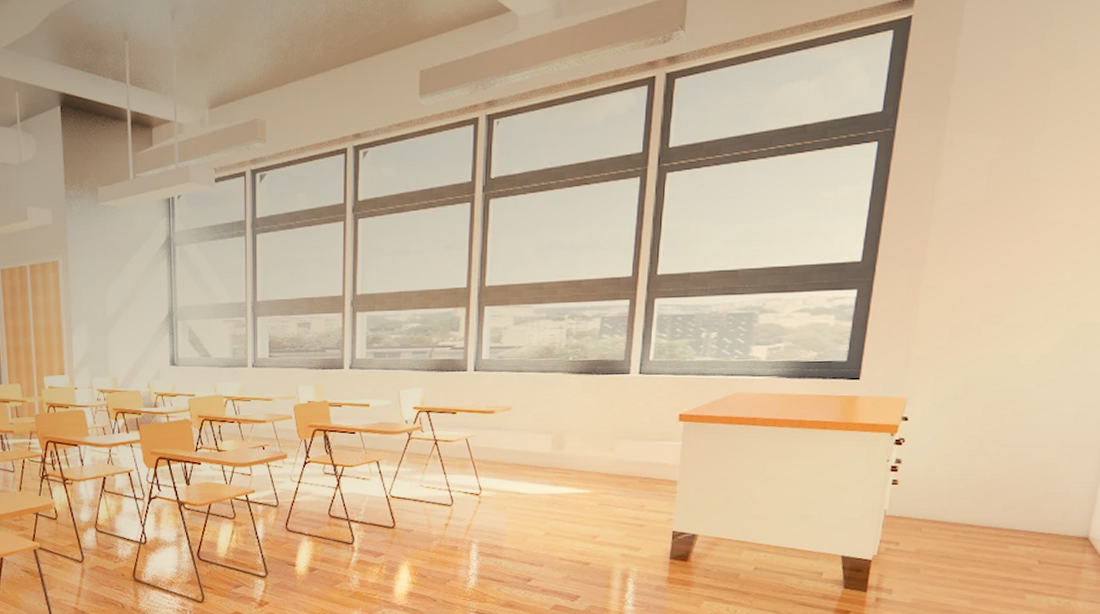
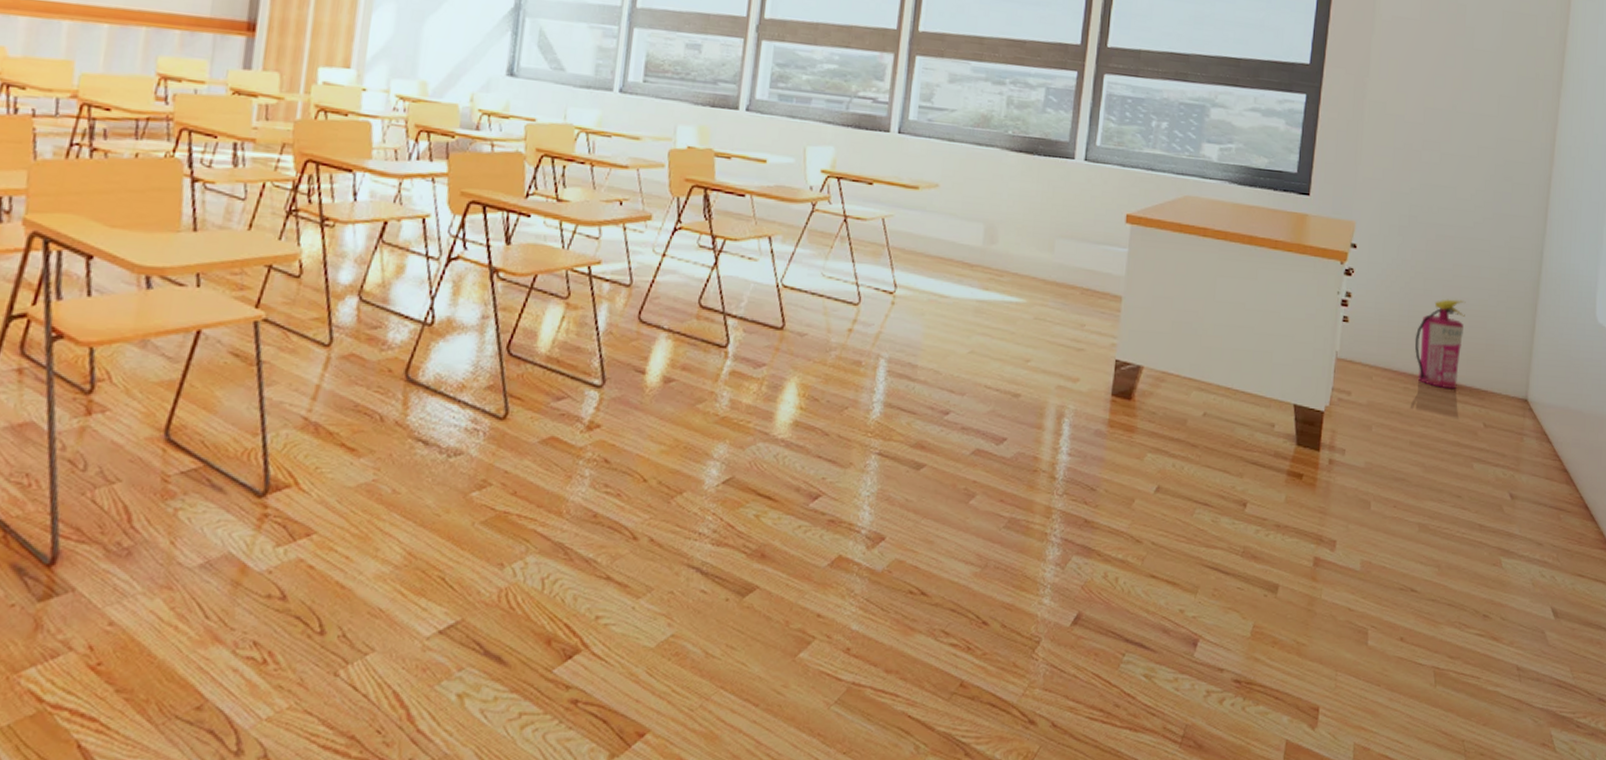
fire extinguisher: none [967,456,1025,533] -> present [1414,299,1466,389]

